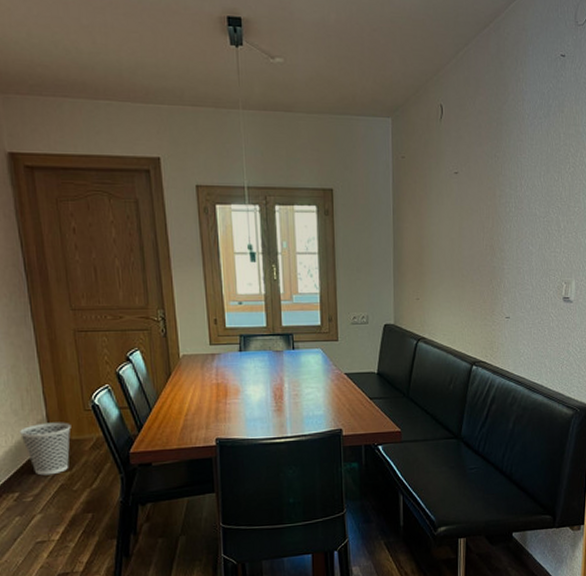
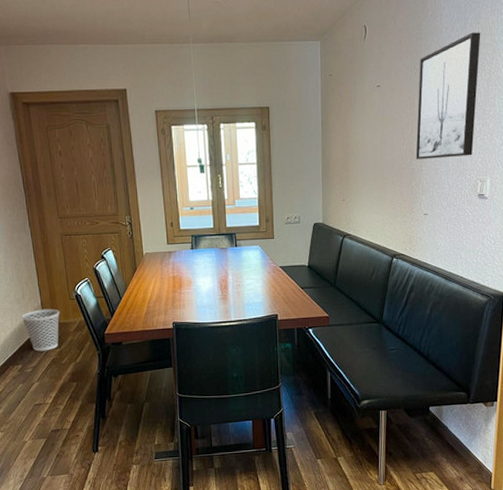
wall art: none [496,121,565,256] -> present [415,32,481,159]

